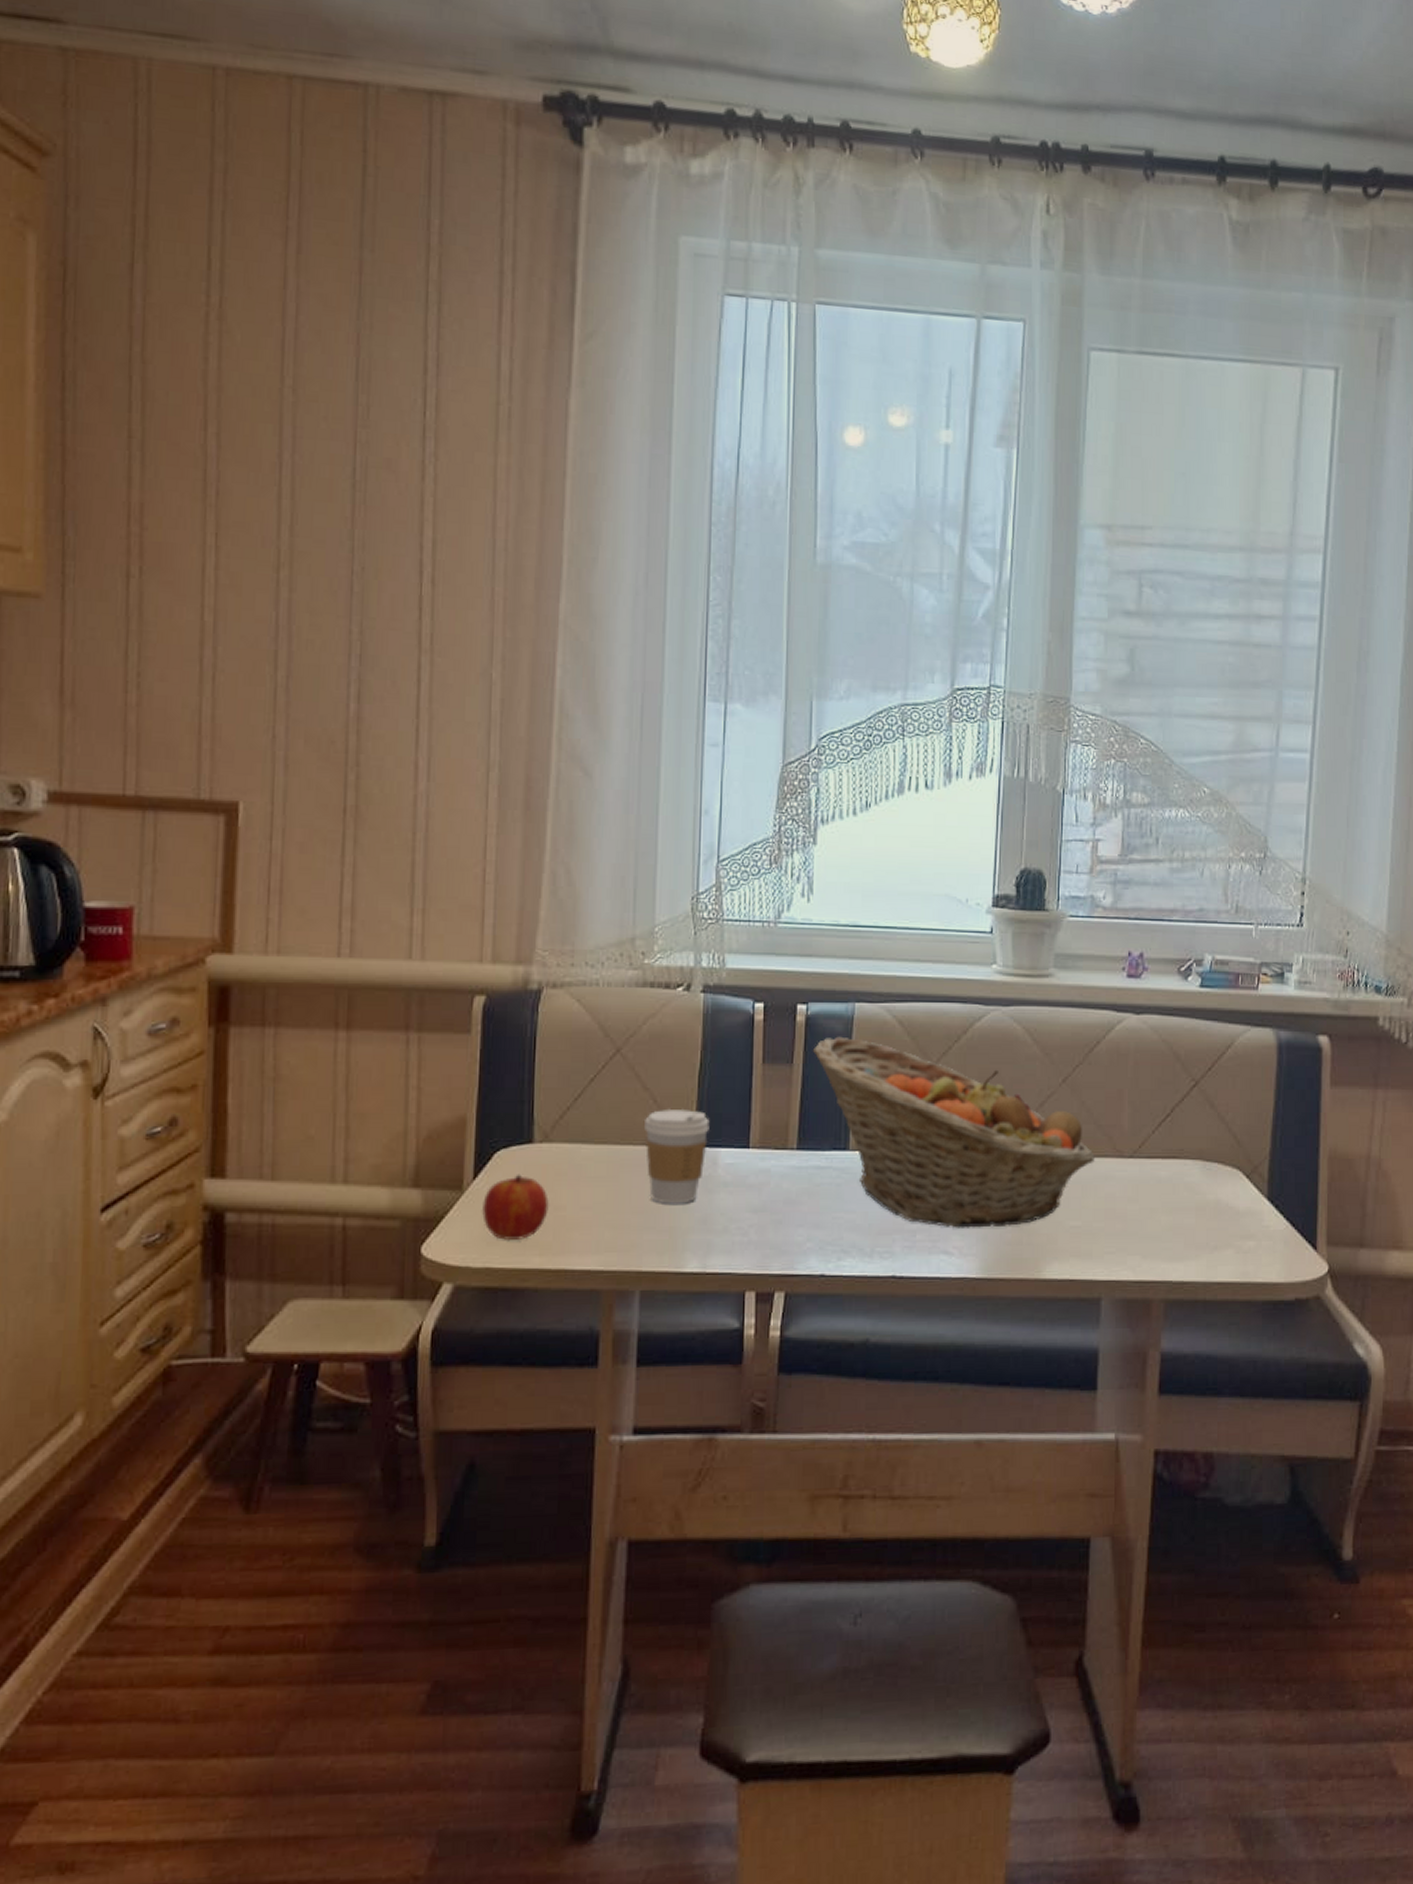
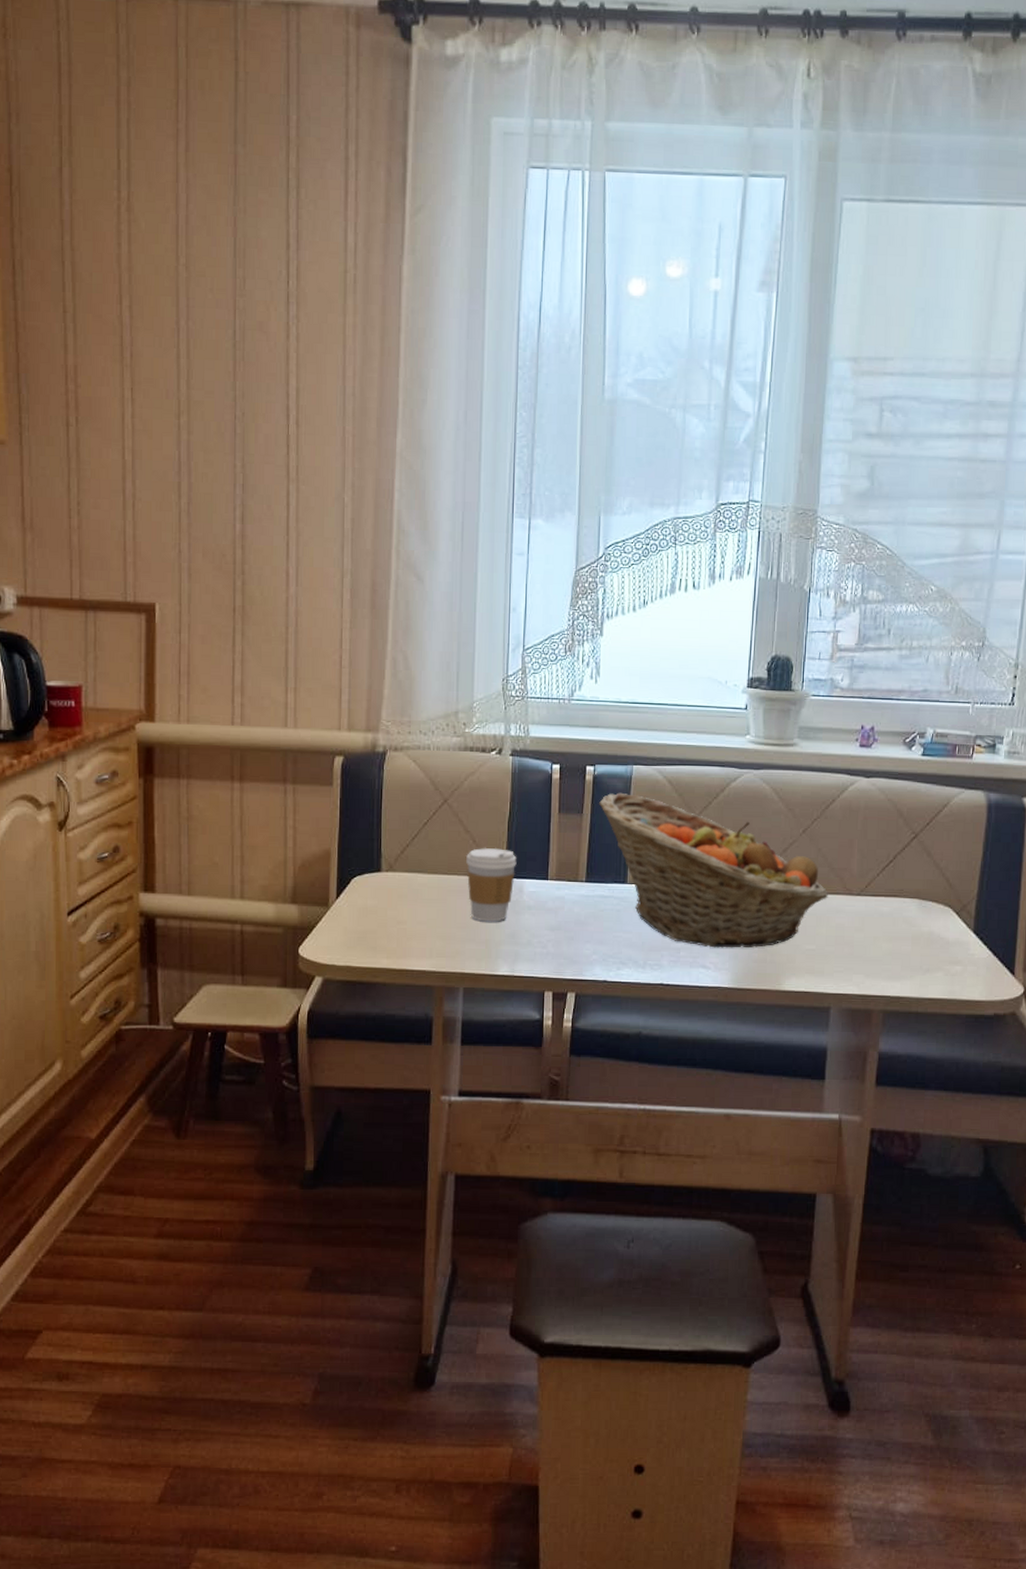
fruit: present [481,1174,549,1241] -> none [342,895,393,947]

